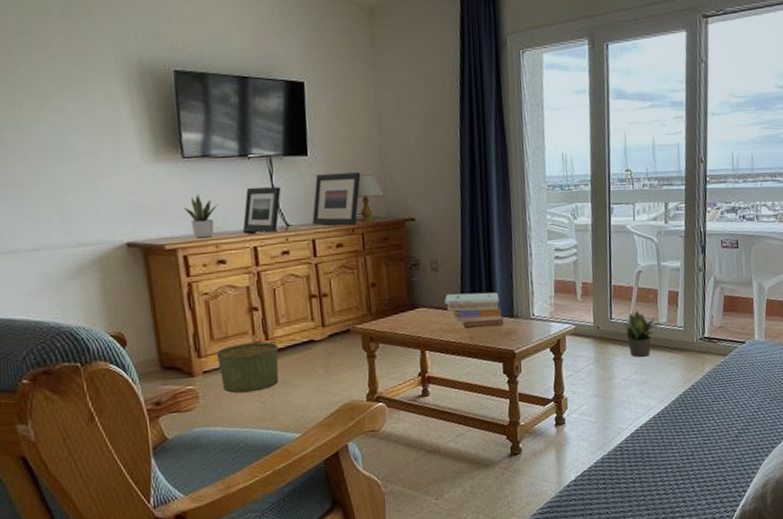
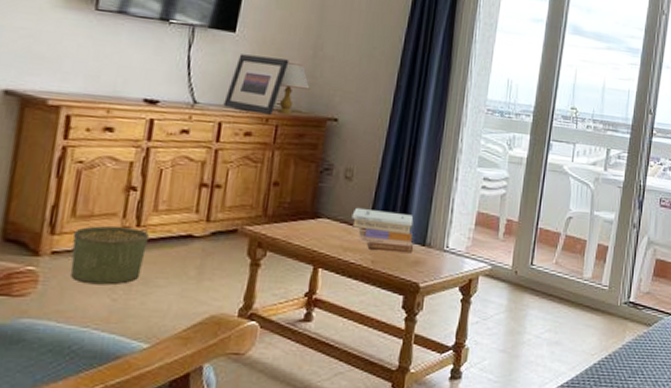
potted plant: present [183,193,219,239] -> none [81,50,123,100]
picture frame: present [242,187,281,233] -> none [142,54,198,107]
potted plant: present [622,309,662,357] -> none [543,259,586,313]

